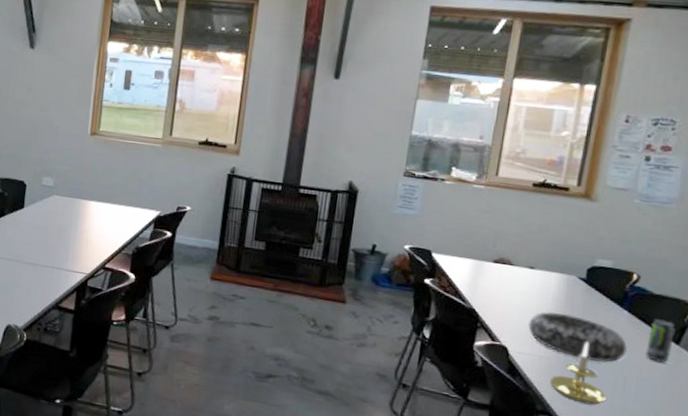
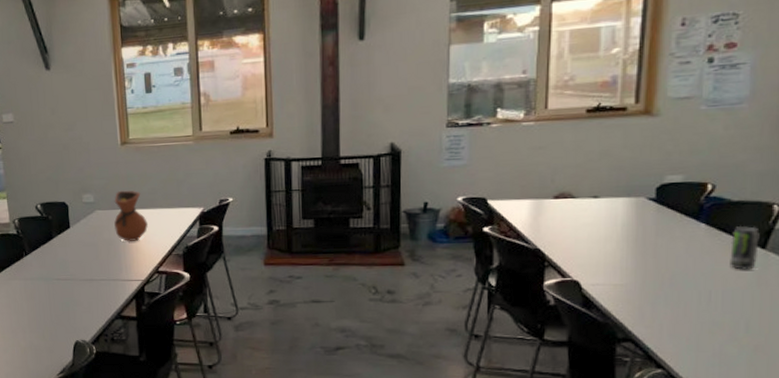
vase: none [69,179,103,233] -> present [114,190,148,241]
decorative bowl: present [528,311,628,363] -> none [599,237,710,281]
candle holder: present [550,342,606,405] -> none [629,262,691,325]

